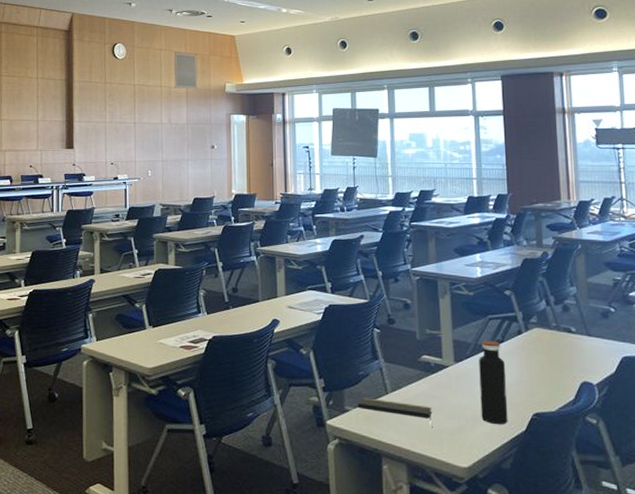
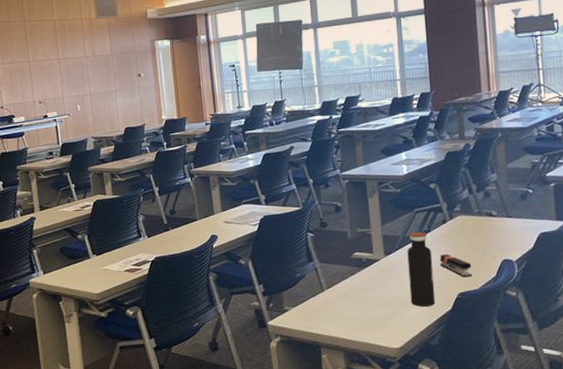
notepad: present [357,397,432,419] -> none [295,297,366,310]
stapler: none [514,368,549,397] -> present [440,254,472,277]

